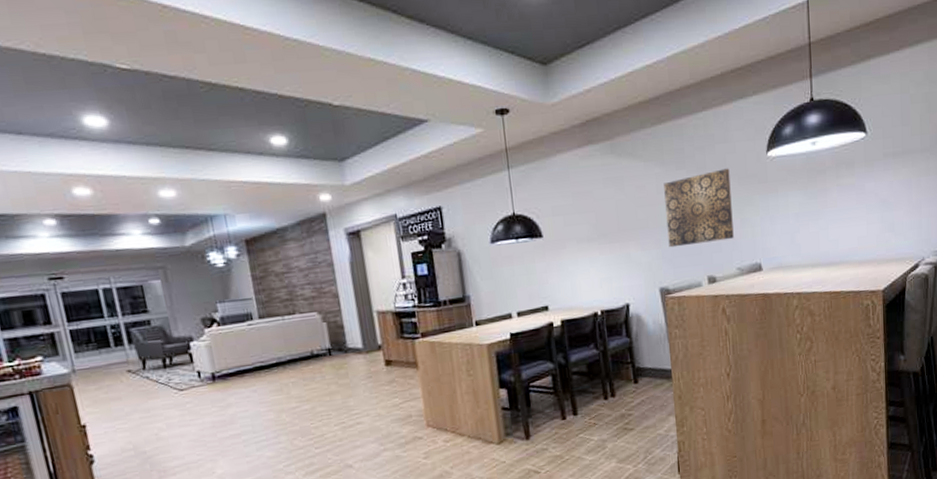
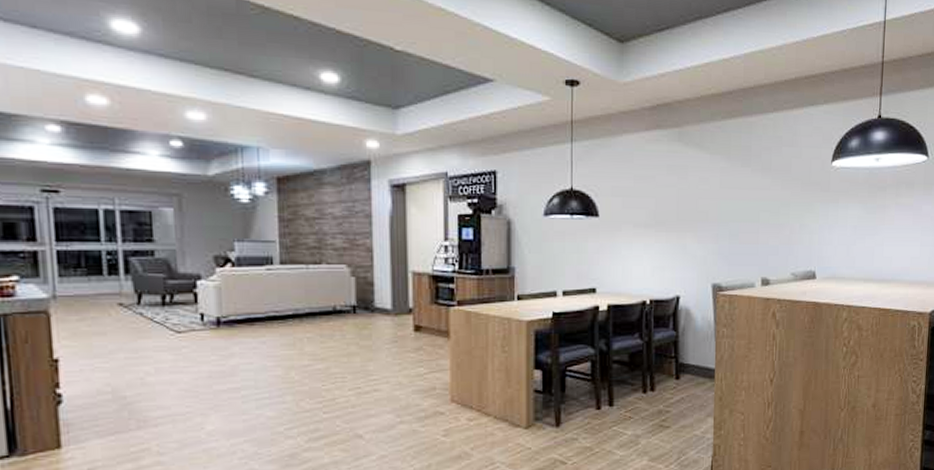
wall art: present [664,168,734,248] -> none [726,172,794,244]

